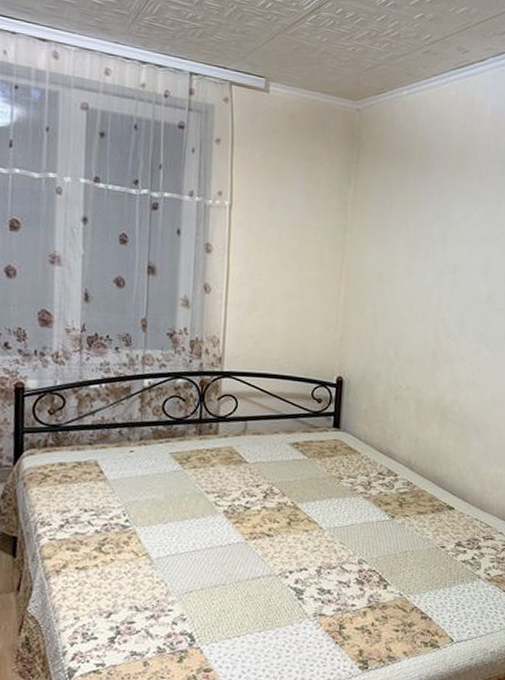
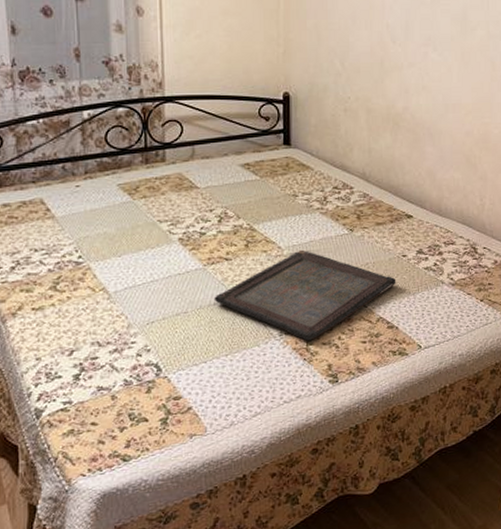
serving tray: none [252,532,433,624] -> present [214,249,396,341]

